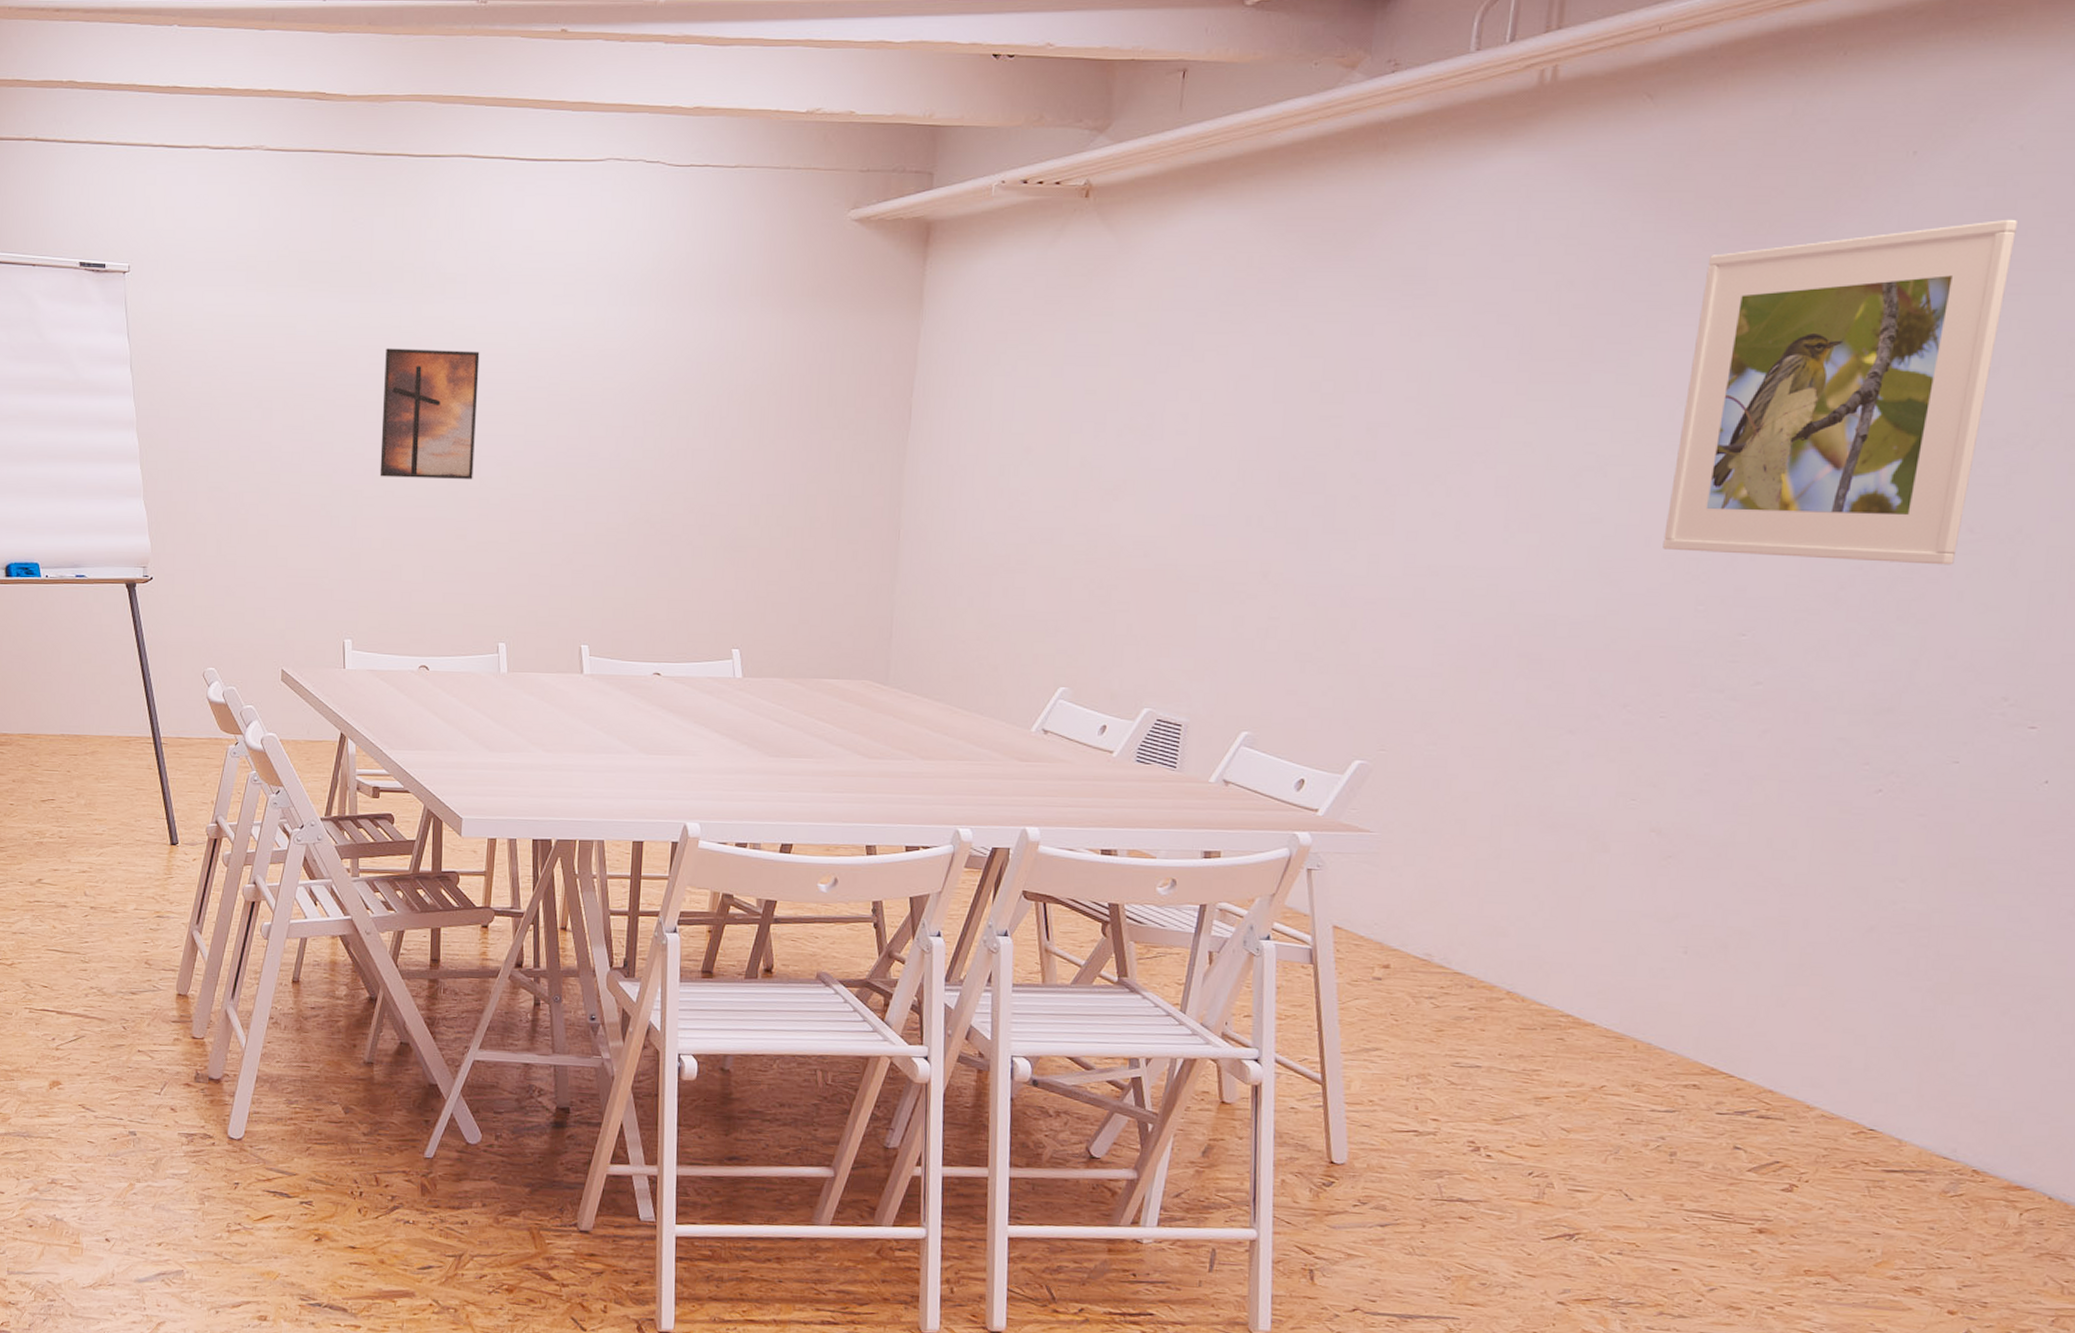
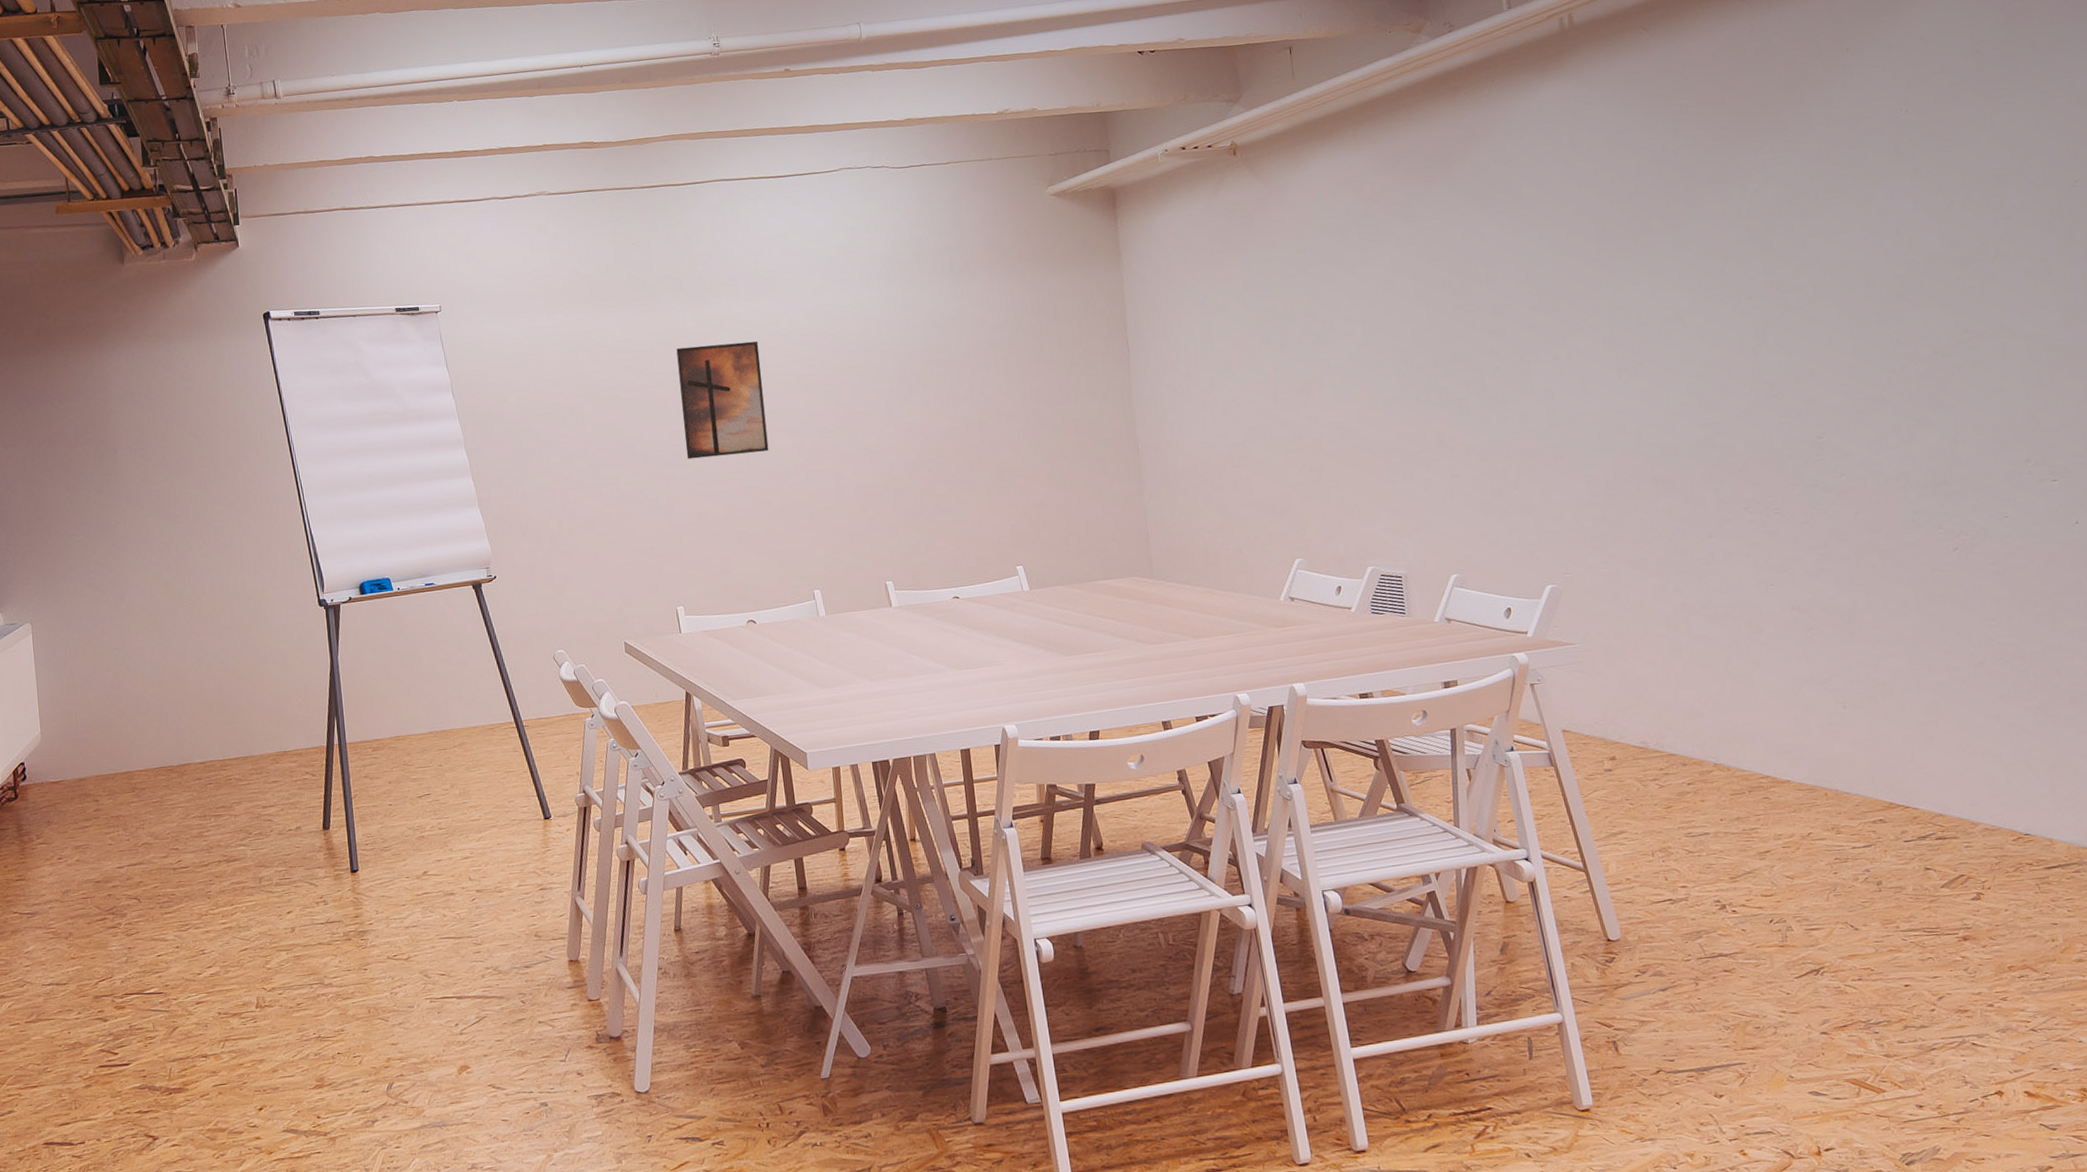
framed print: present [1663,219,2017,565] -> none [1719,91,1961,378]

